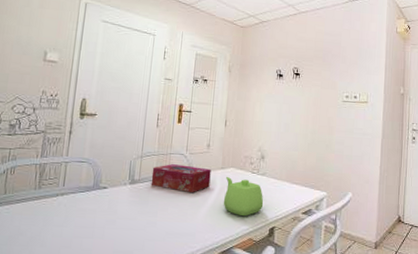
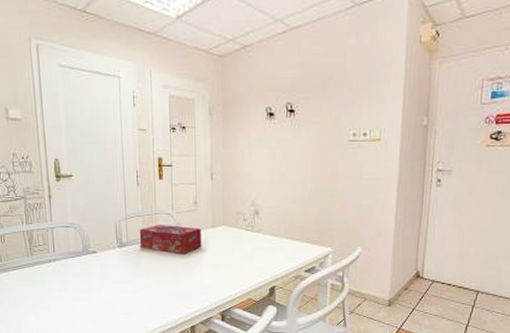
teapot: present [223,177,264,217] -> none [217,236,261,277]

